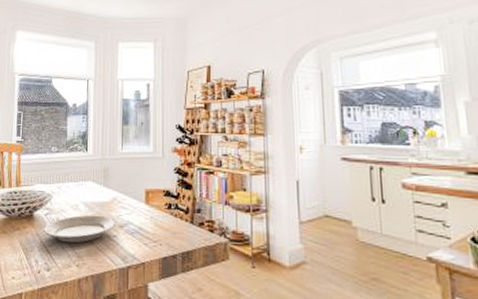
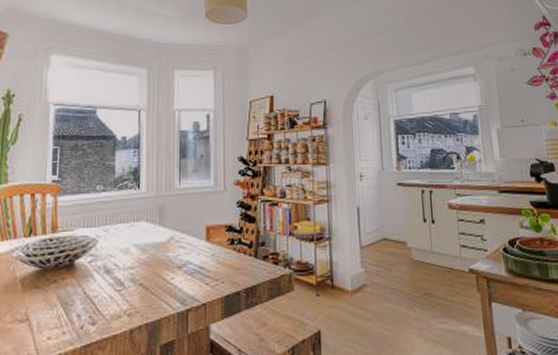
plate: present [44,215,115,243] -> none [87,257,172,291]

